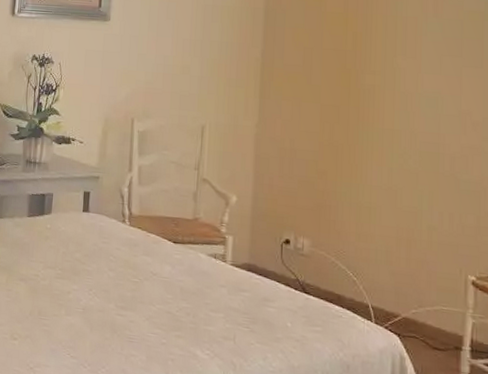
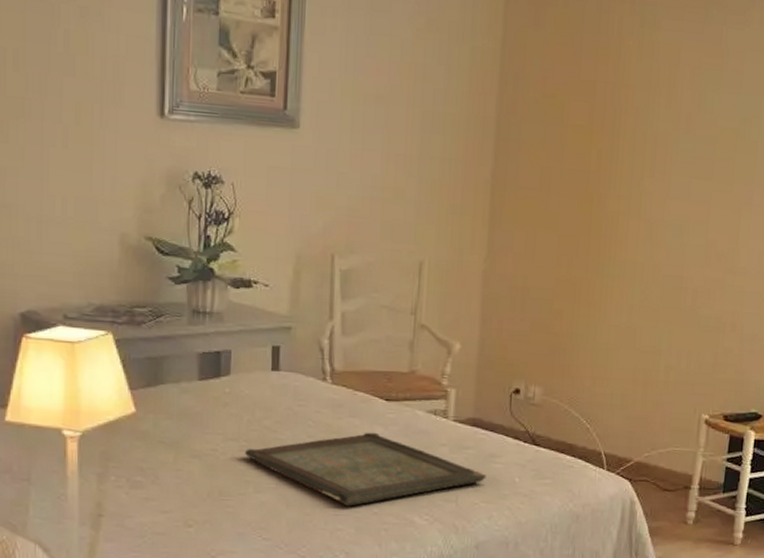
serving tray: none [59,269,261,335] -> present [244,432,487,507]

